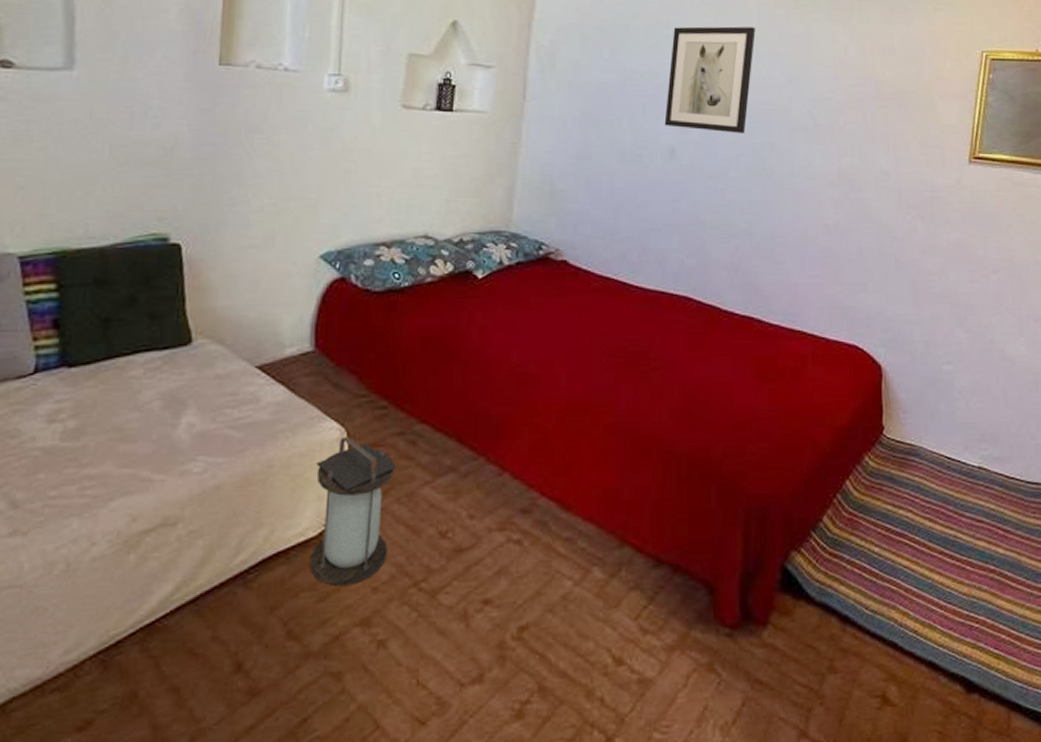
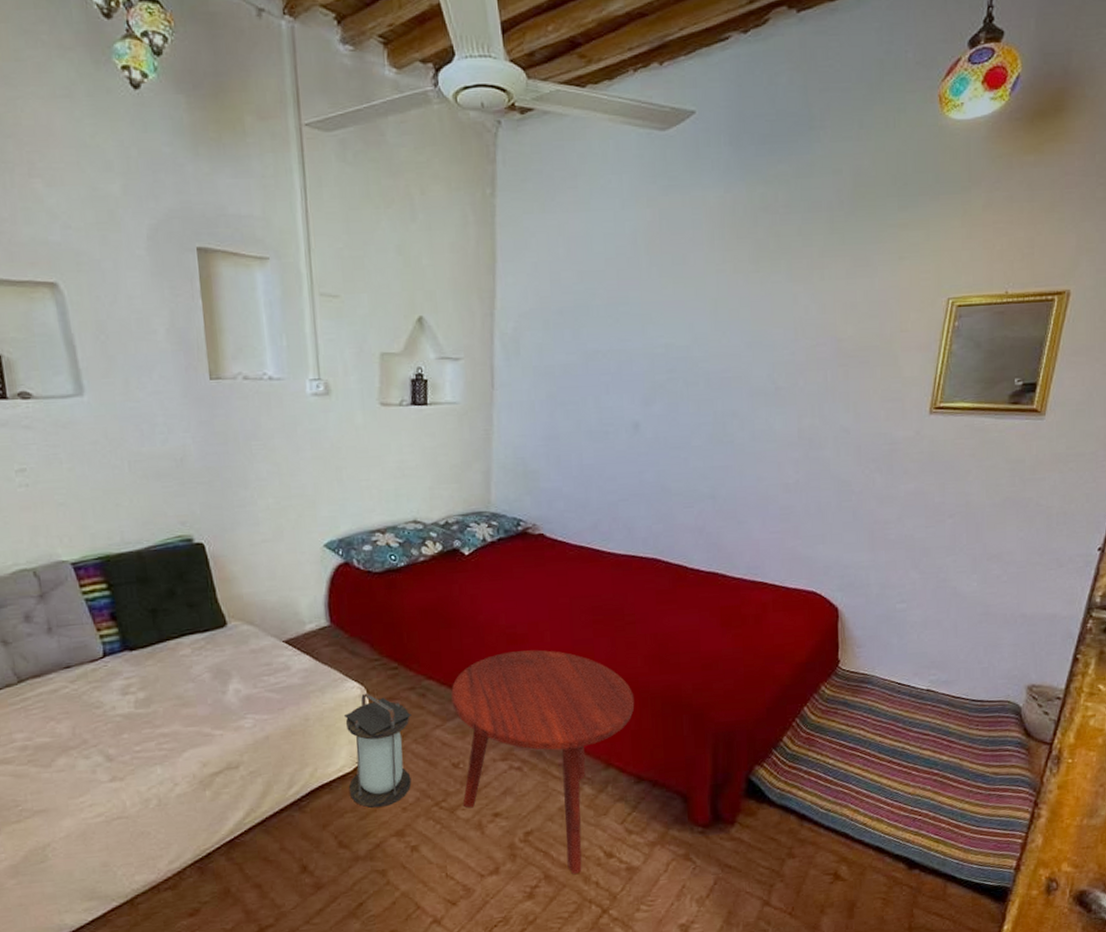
side table: none [446,394,657,687] -> present [451,650,635,875]
wall art: present [664,26,756,134] -> none [627,295,715,404]

